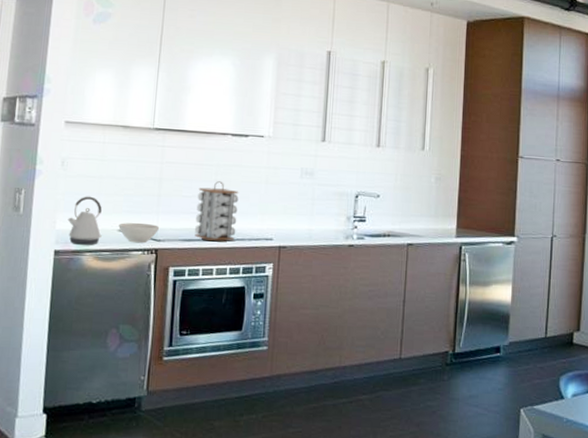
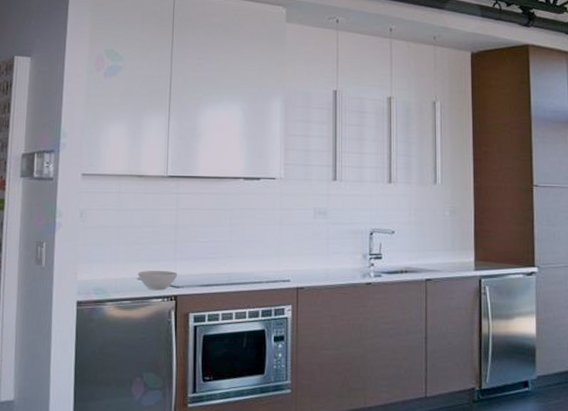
kettle: present [67,196,102,246] -> none [88,246,122,296]
spice rack: present [195,180,239,242] -> none [212,224,254,286]

